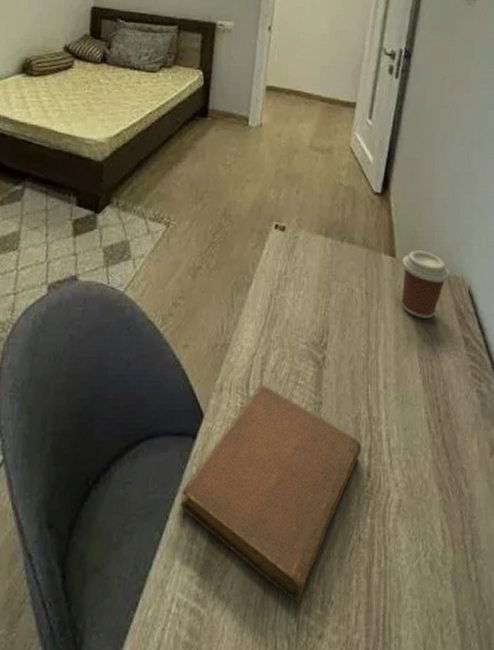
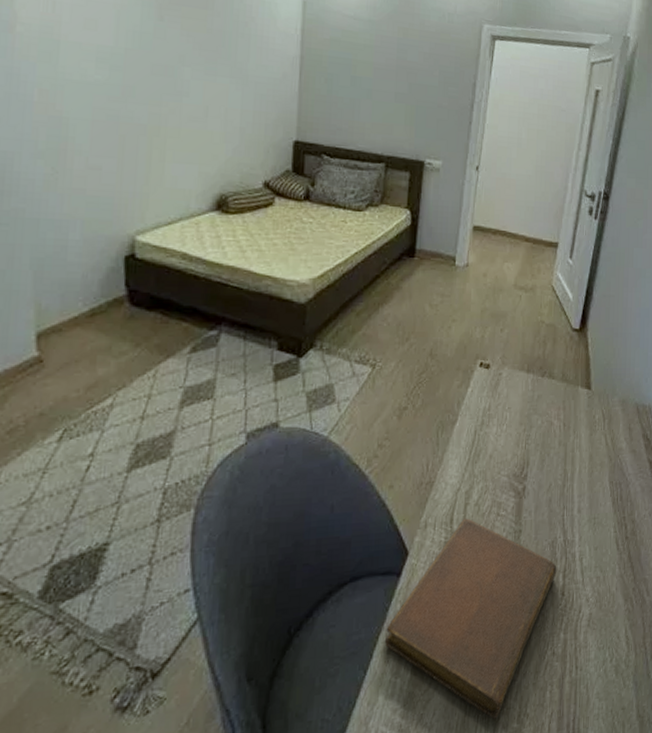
coffee cup: present [401,250,450,318] -> none [595,382,638,445]

